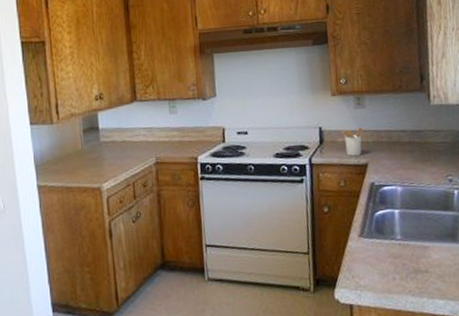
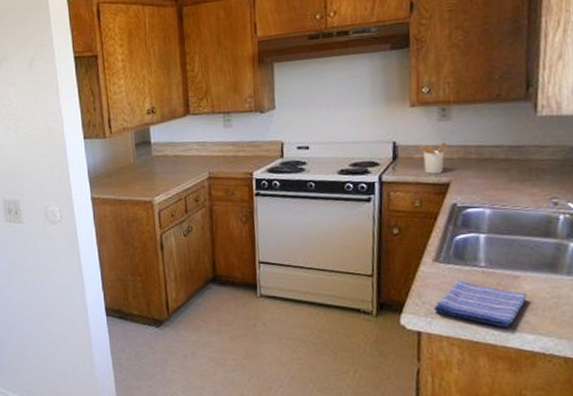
dish towel: none [362,253,436,295] -> present [434,280,527,327]

